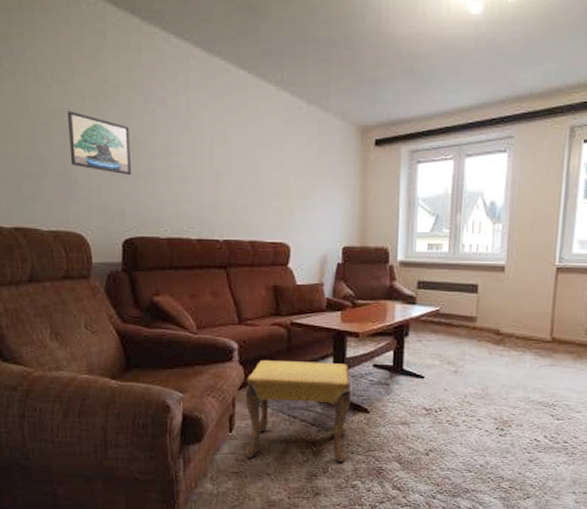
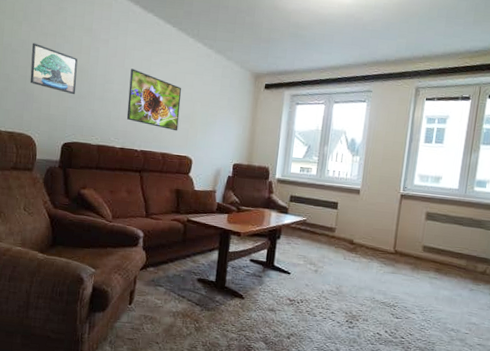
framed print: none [200,134,268,212] -> present [126,68,182,131]
footstool: present [245,359,352,462] -> none [140,247,231,338]

